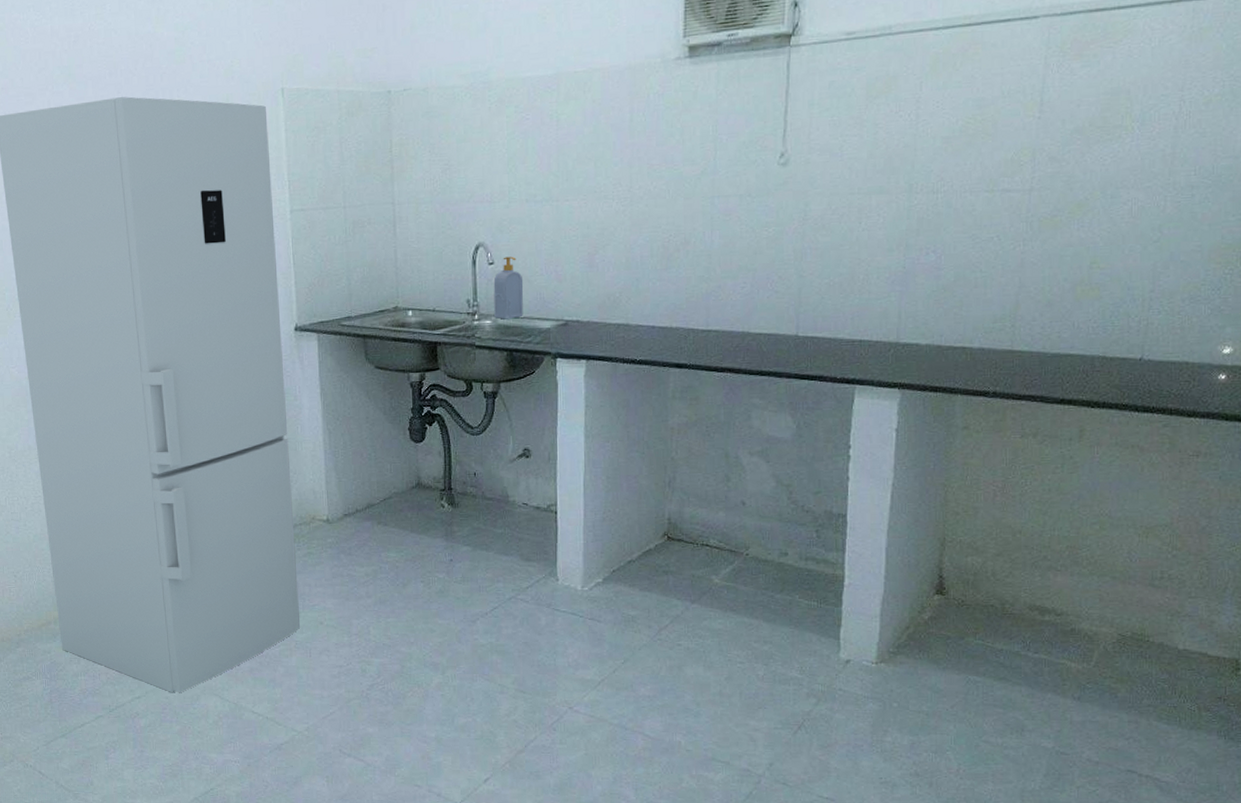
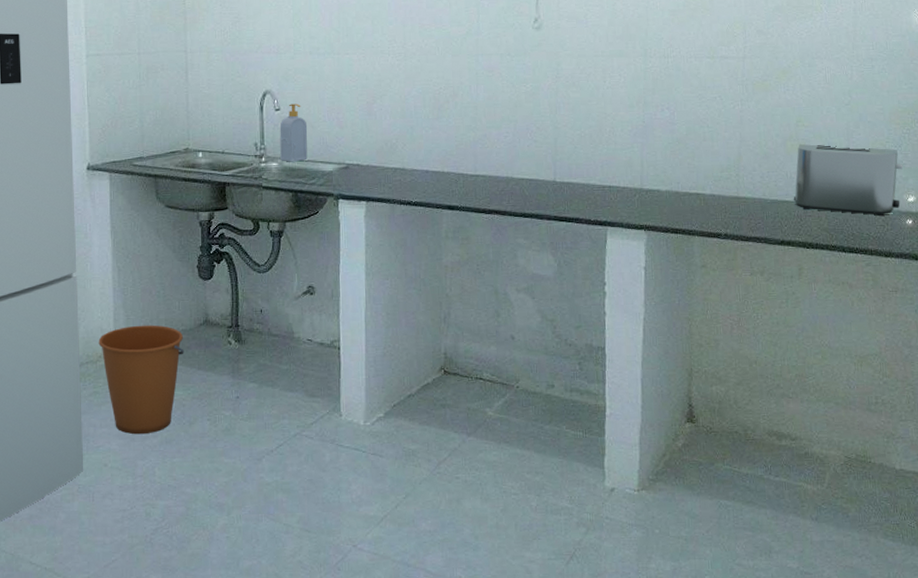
bucket: none [311,487,397,595] -> present [98,325,184,435]
toaster: none [1079,287,1221,370] -> present [793,143,904,216]

